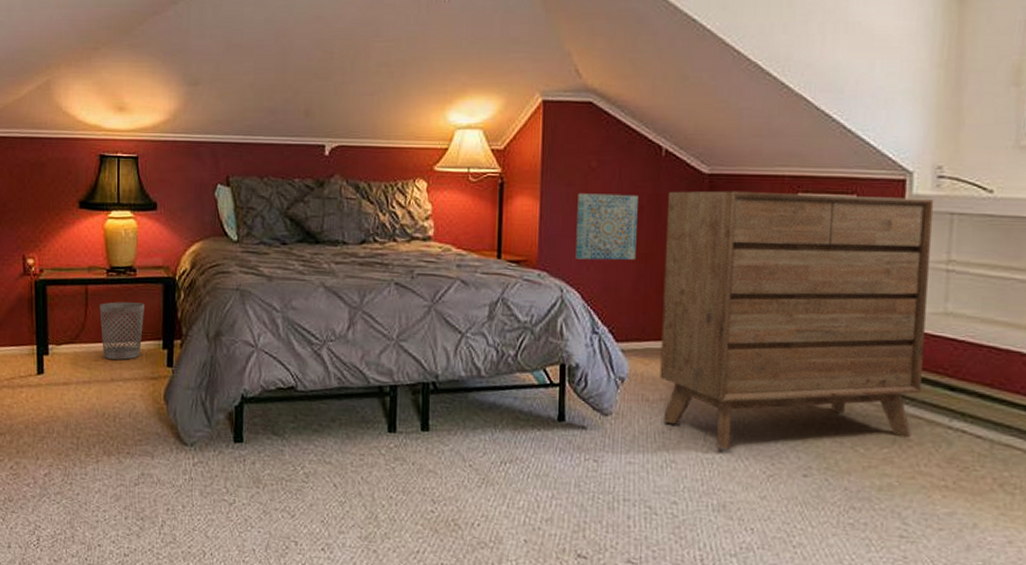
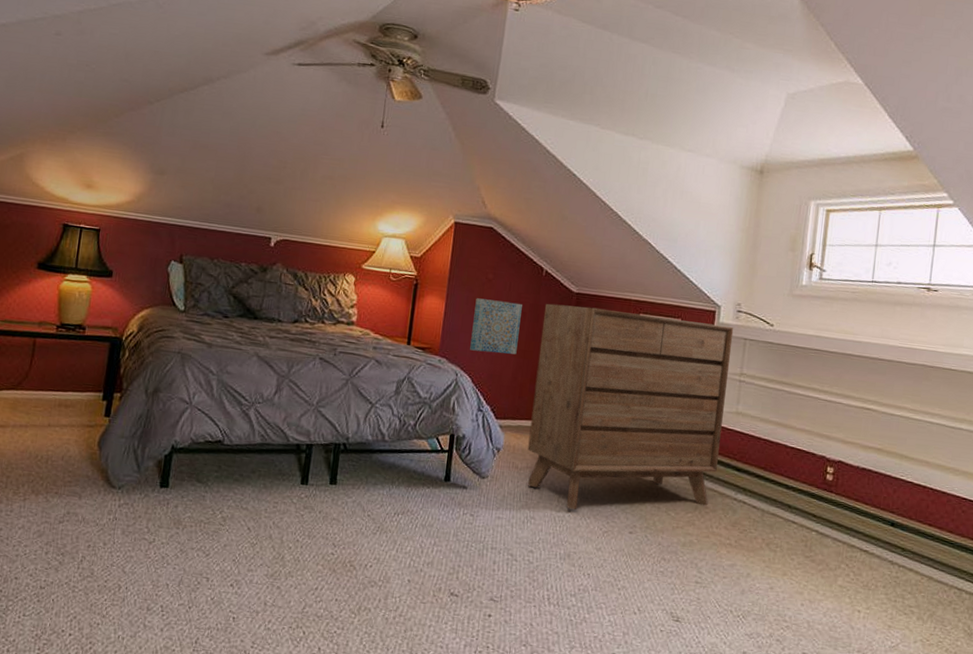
wastebasket: present [99,302,144,360] -> none [43,355,90,408]

